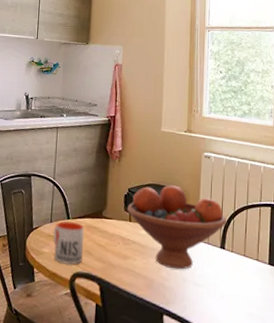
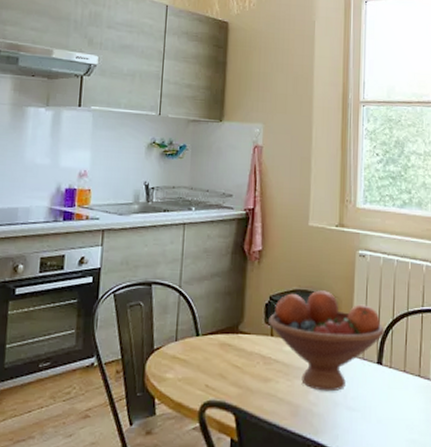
mug: present [53,220,84,265] -> none [178,338,216,393]

